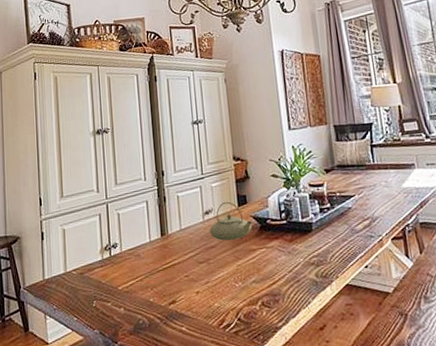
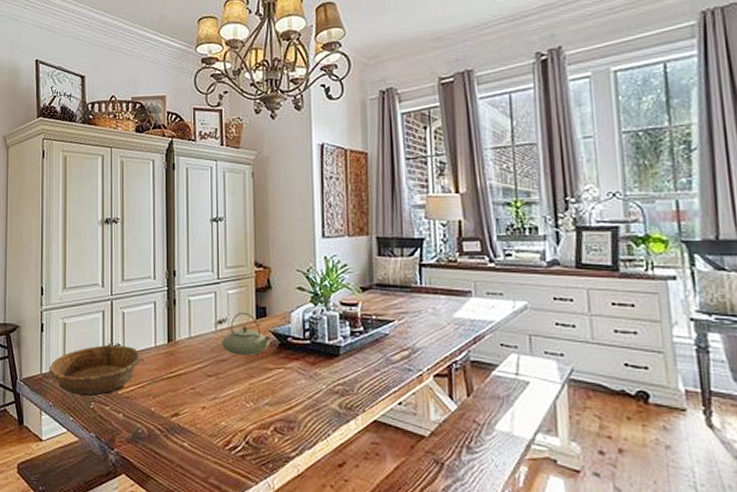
decorative bowl: none [51,244,138,297] -> present [49,345,142,397]

